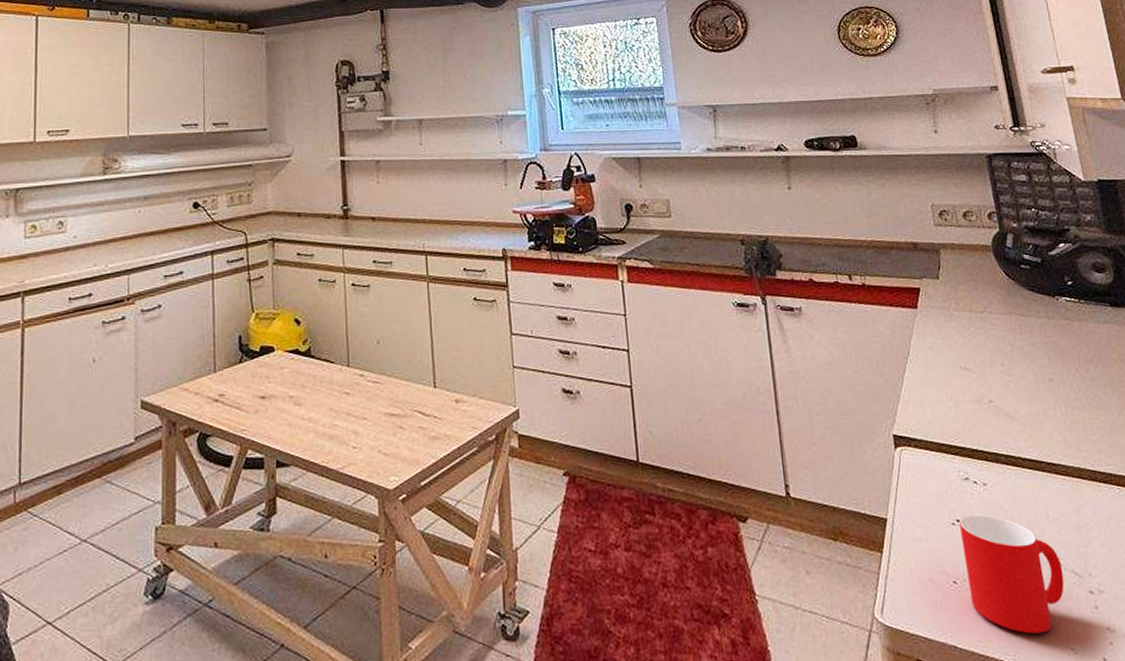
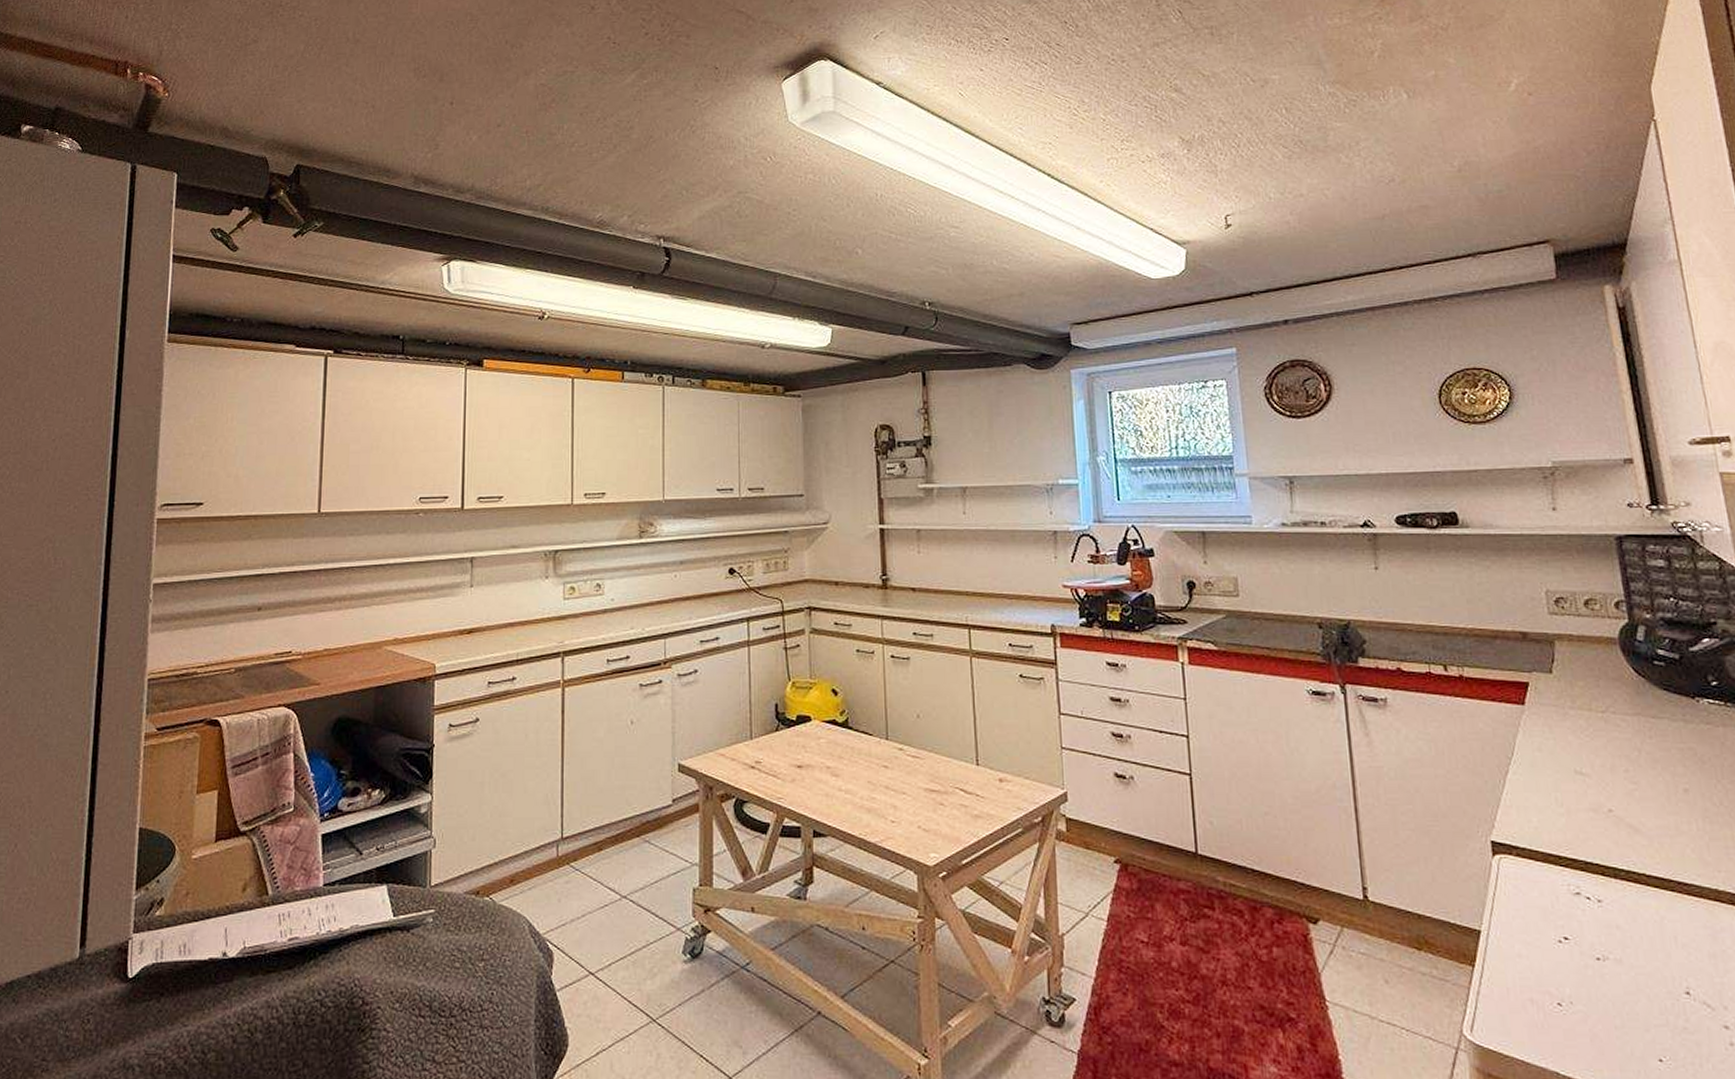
cup: present [959,514,1065,634] -> none [1567,932,1693,1067]

